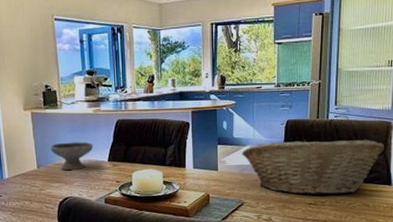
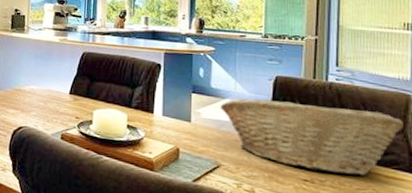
bowl: present [50,142,94,171] -> none [11,68,56,99]

